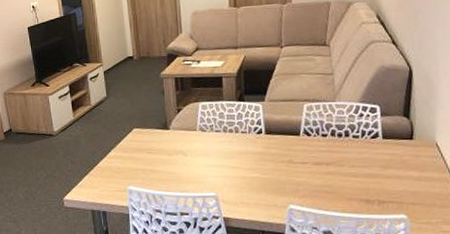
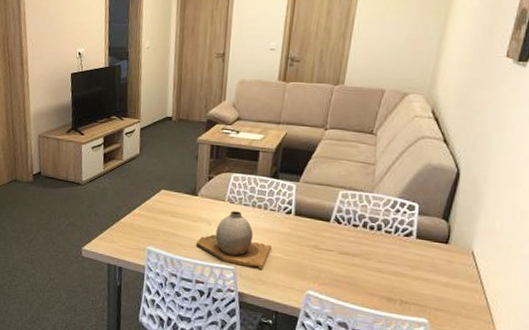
vase: none [175,138,249,192] -> present [196,211,272,270]

